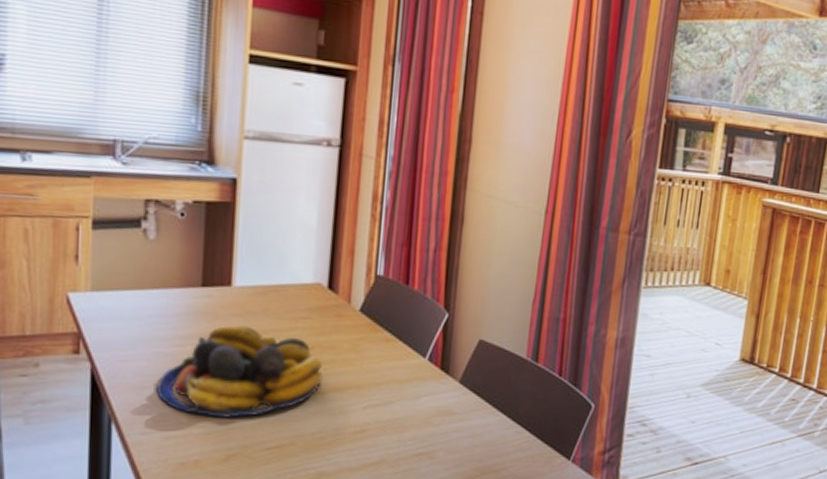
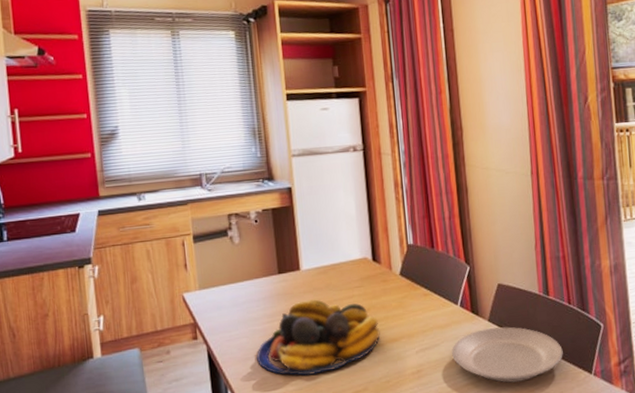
plate: none [407,391,542,459] -> present [452,327,563,383]

